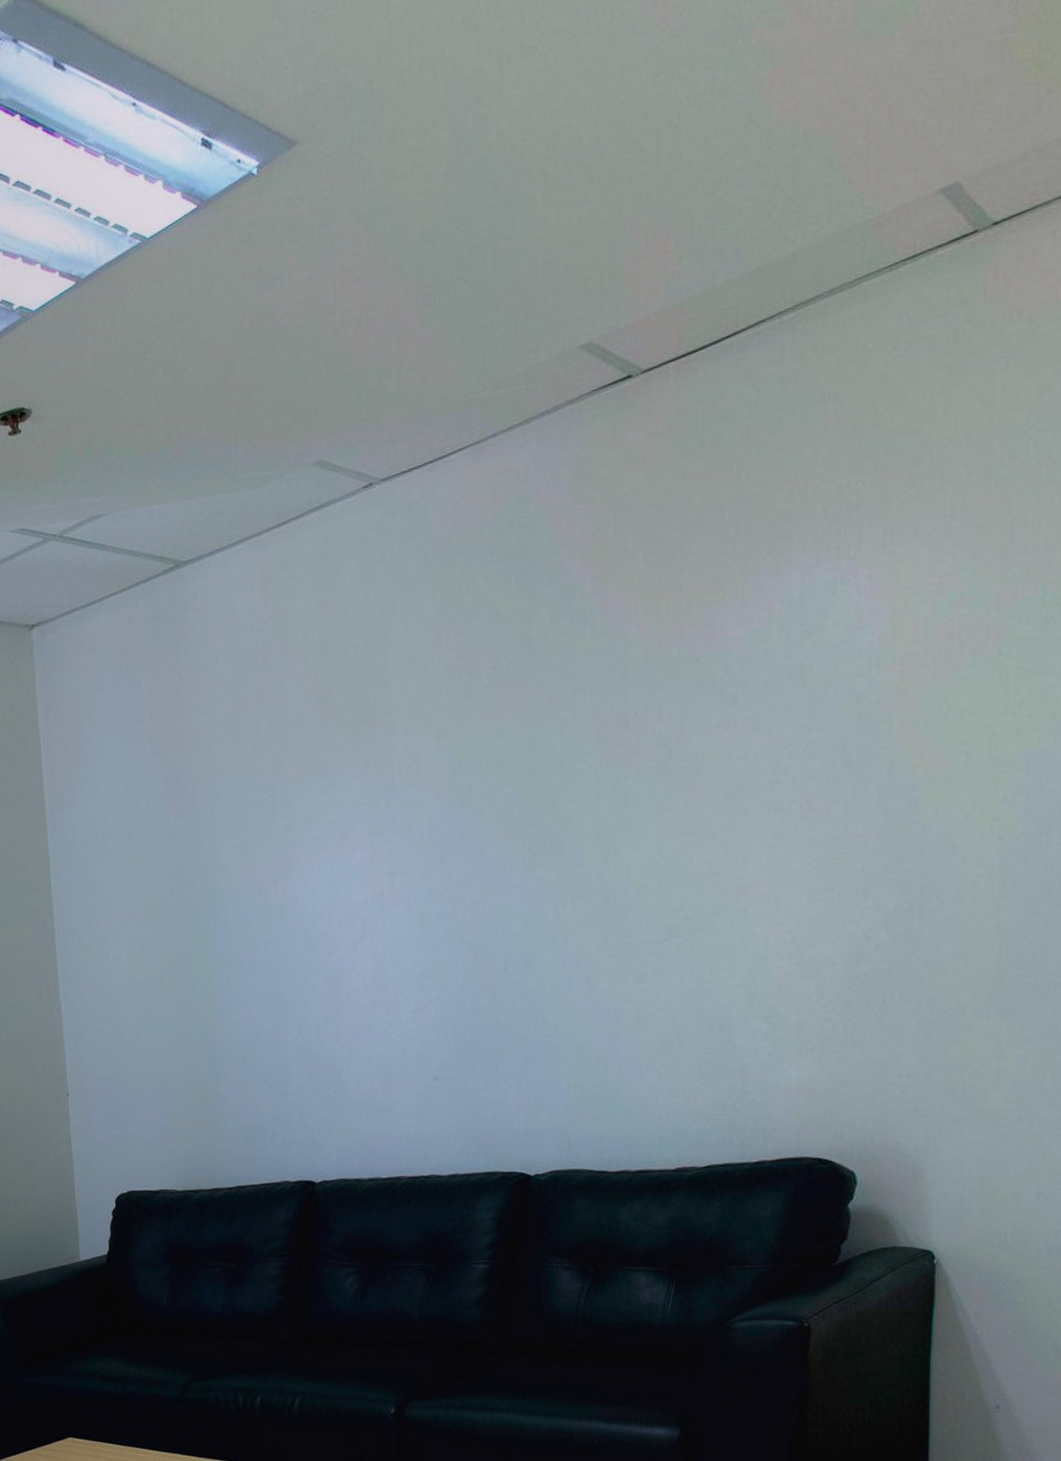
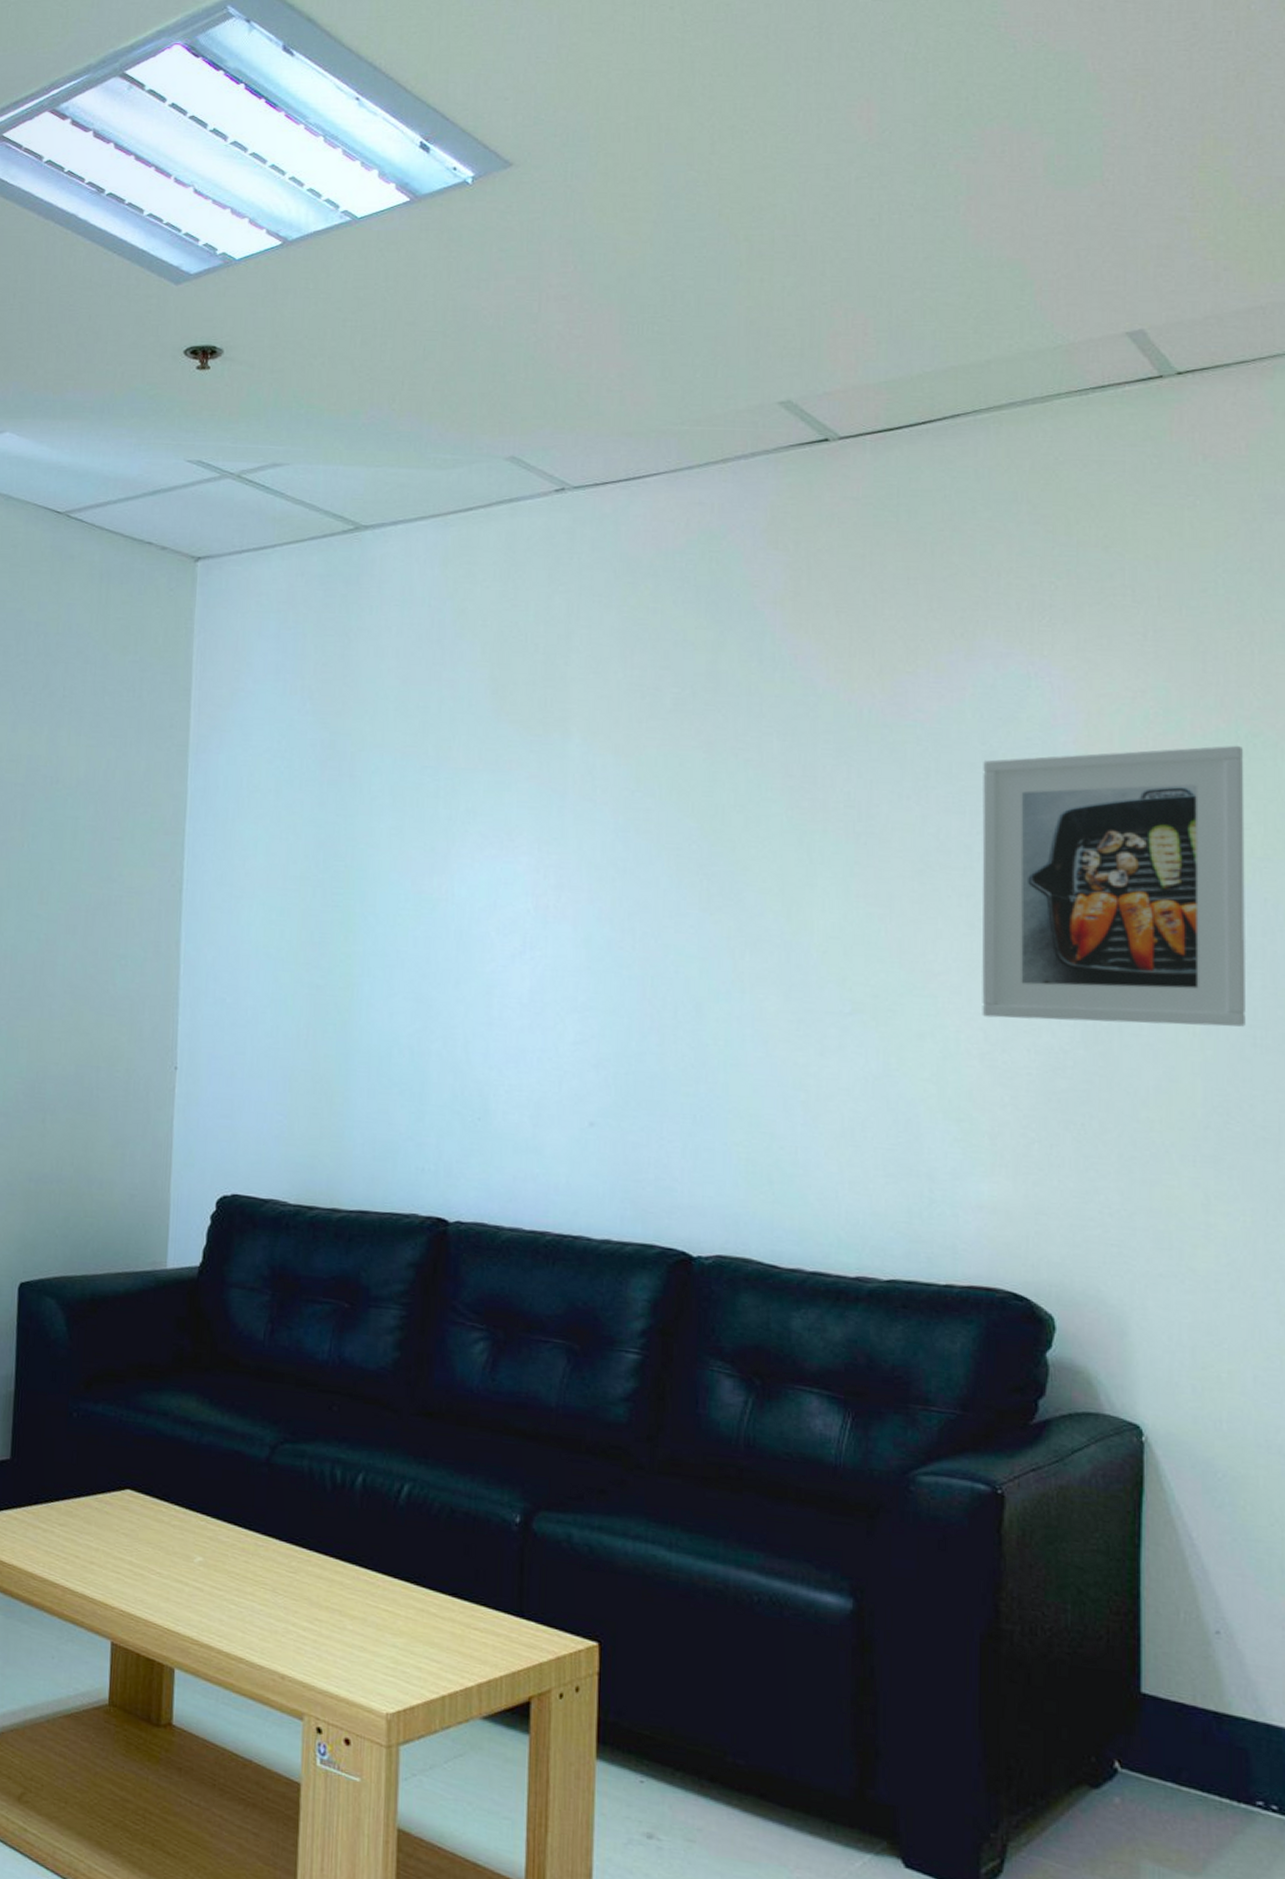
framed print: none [789,610,1050,920] -> present [982,745,1246,1027]

